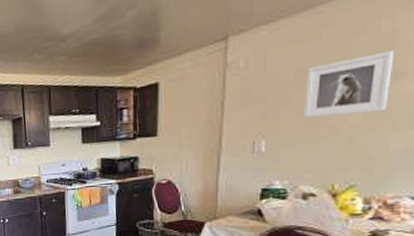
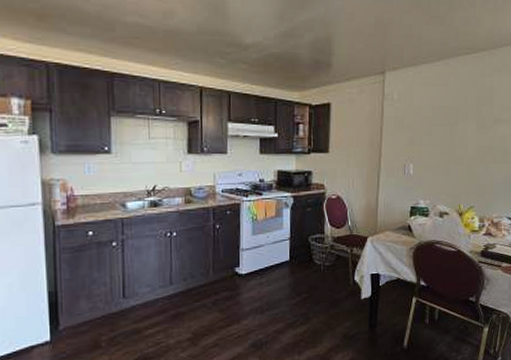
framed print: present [303,50,393,119] -> none [438,102,493,149]

